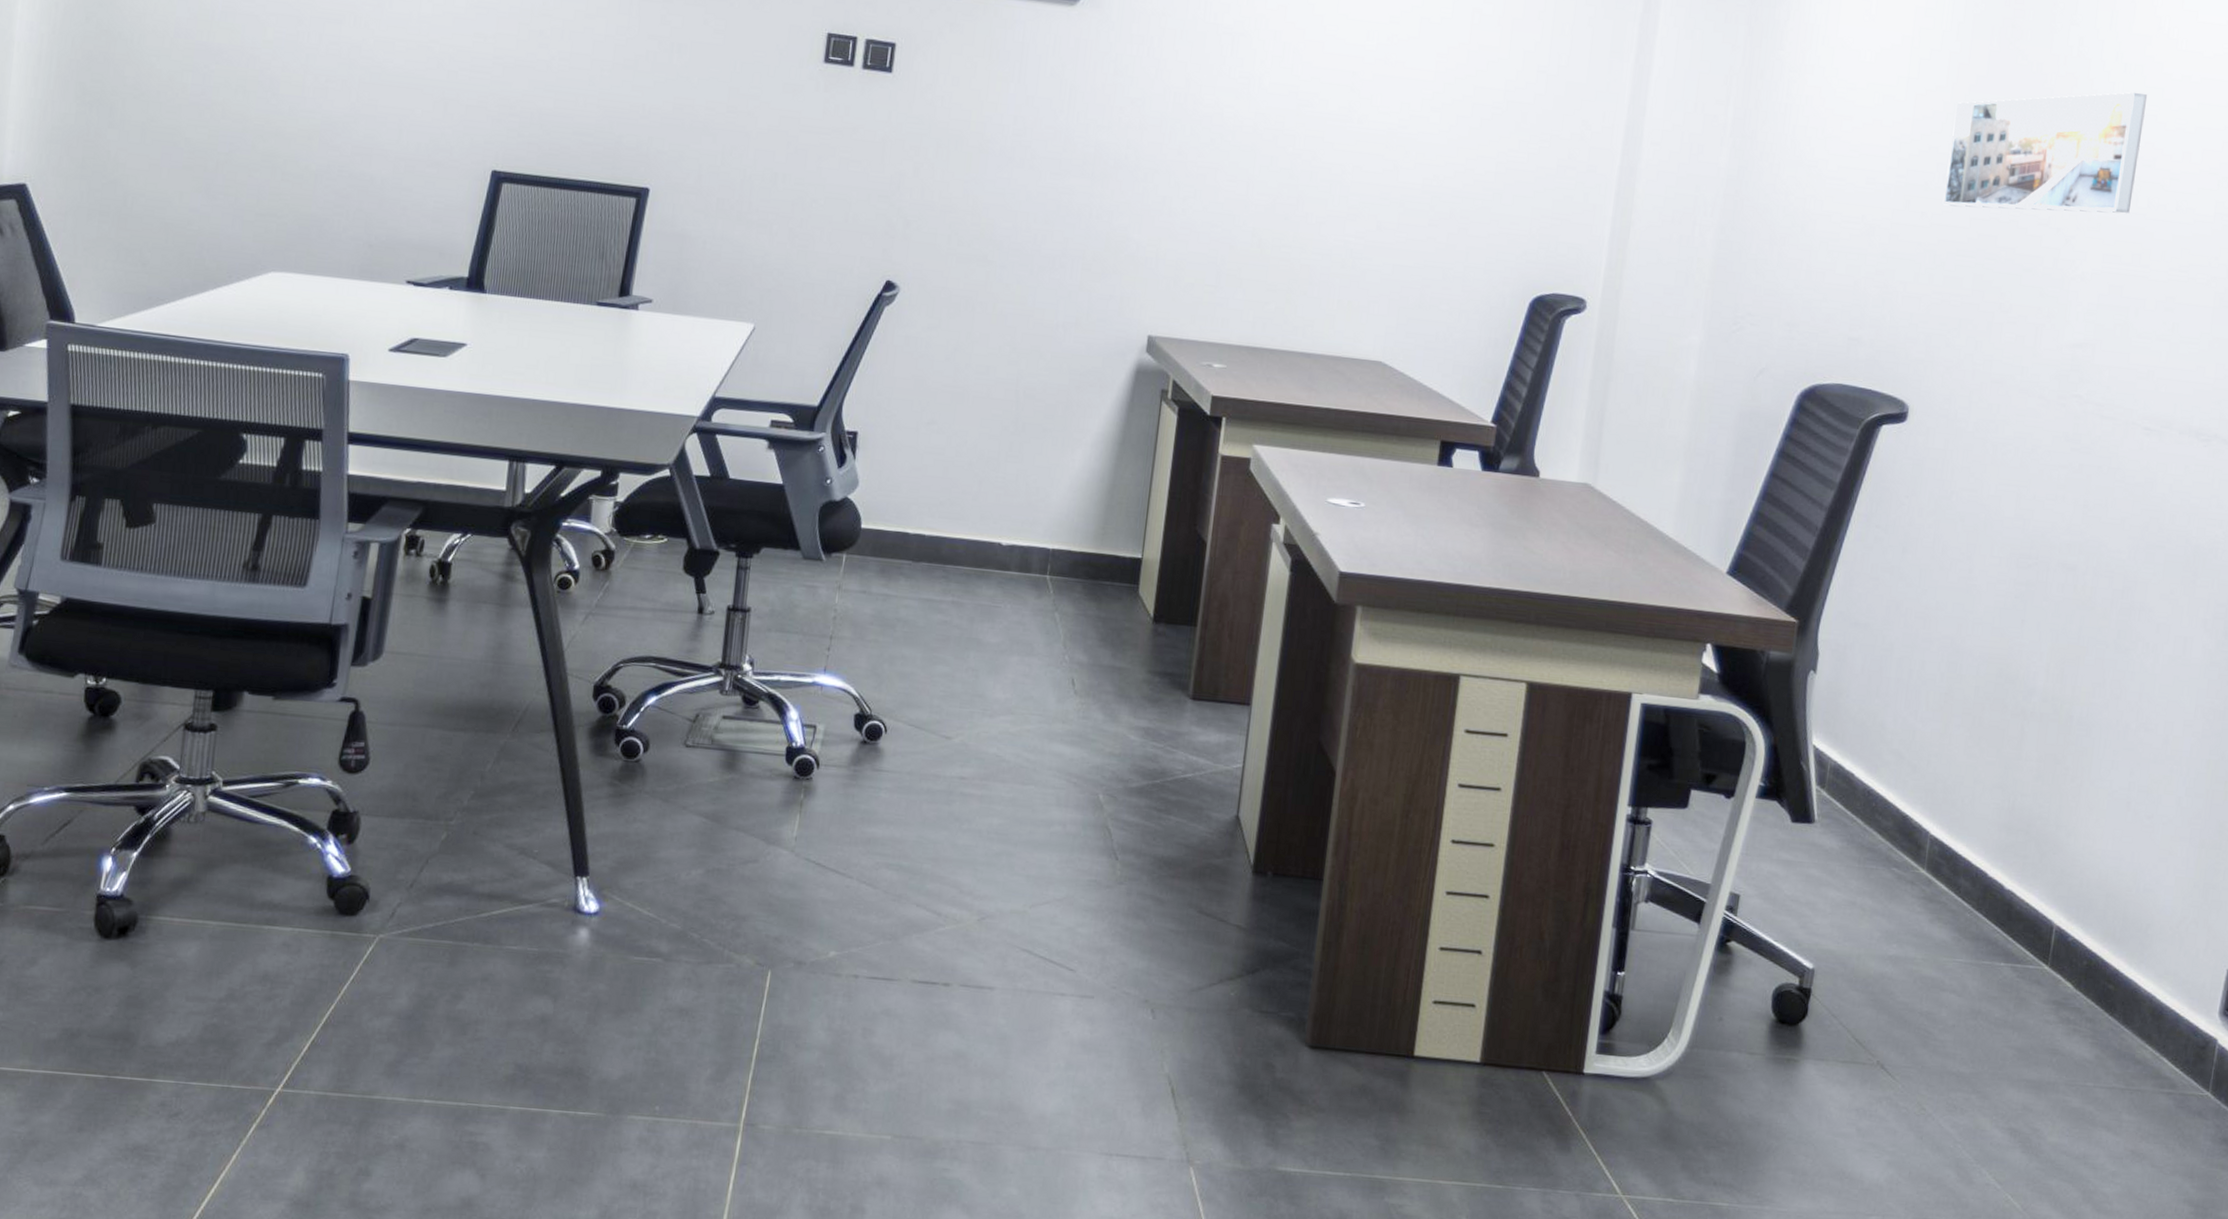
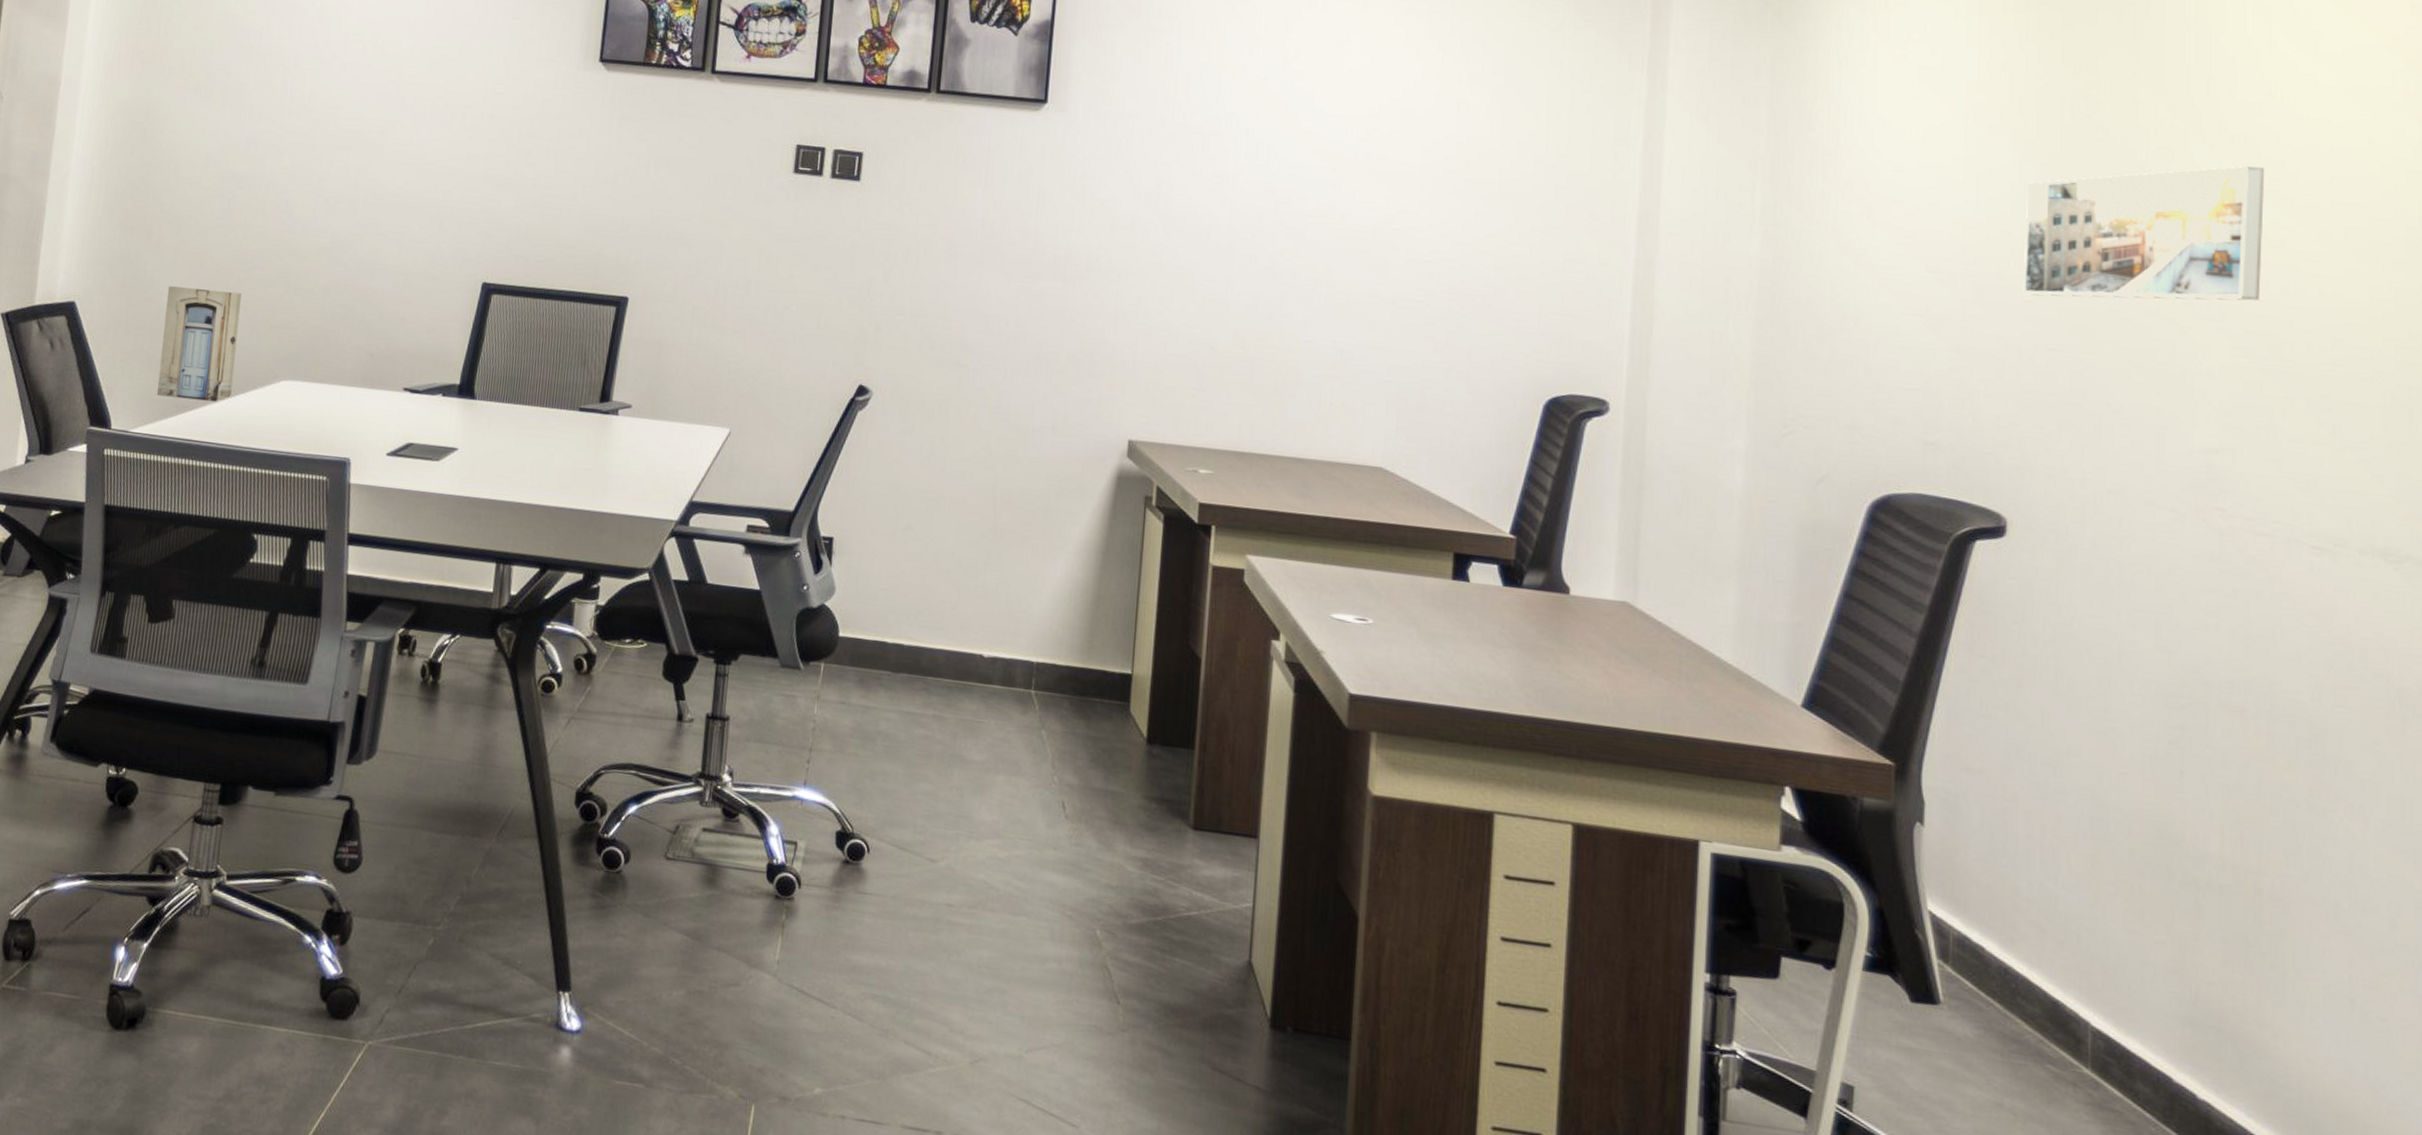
wall art: none [127,168,222,295] -> present [157,285,242,402]

